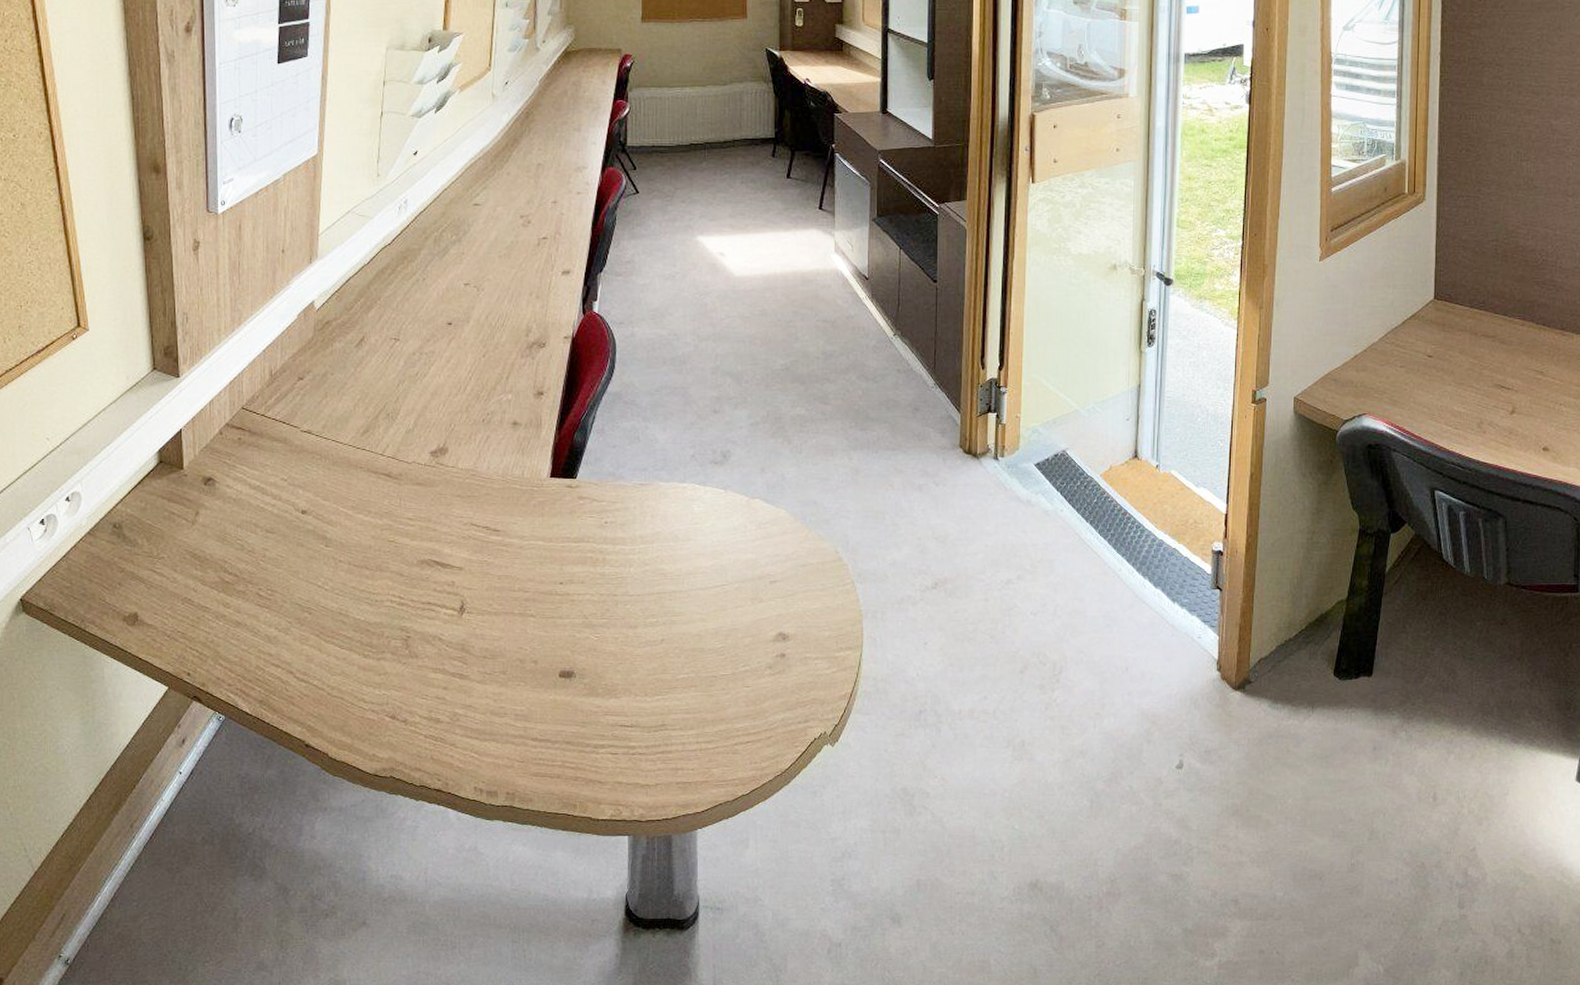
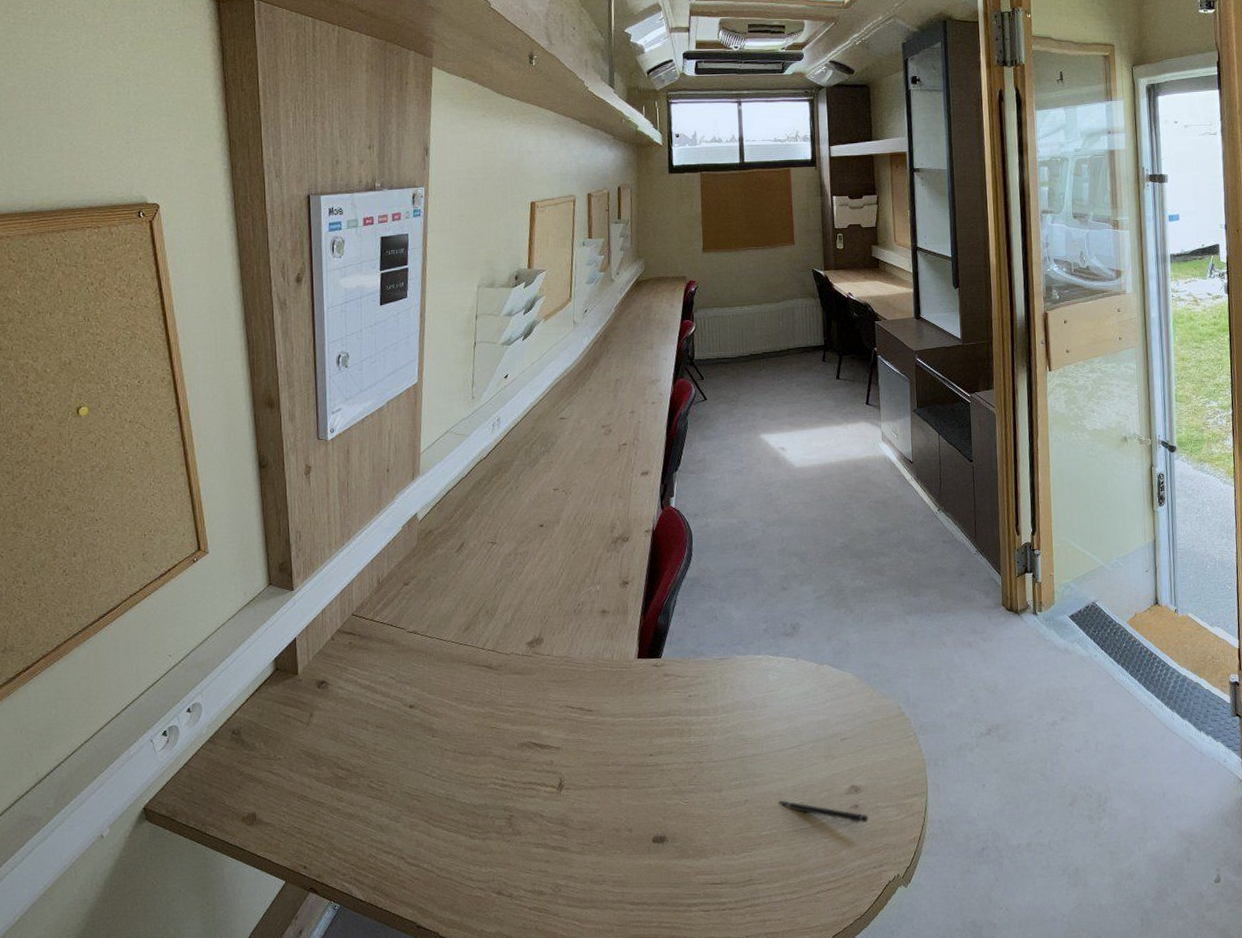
pen: none [698,642,797,674] -> present [778,800,870,824]

